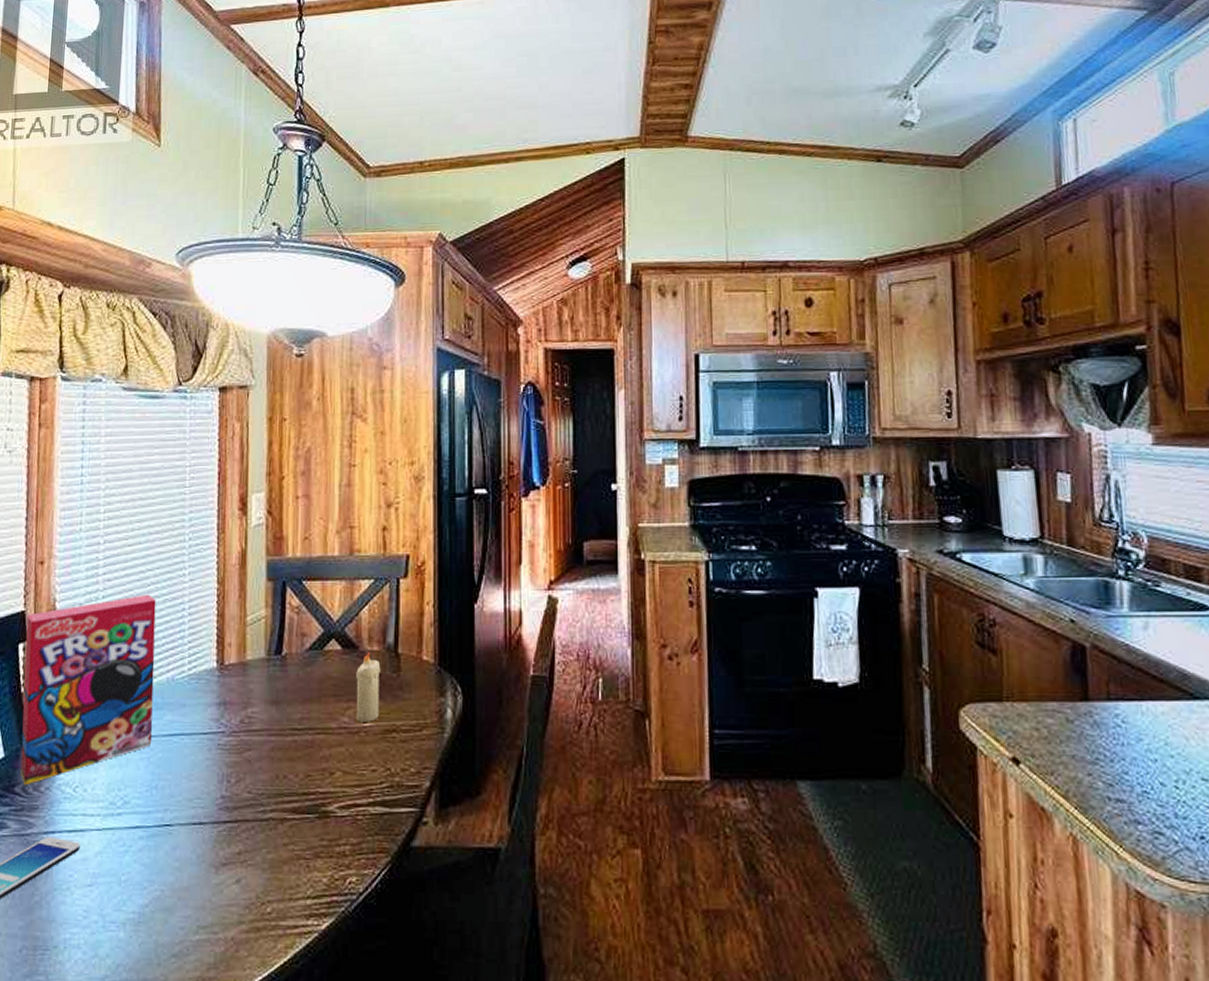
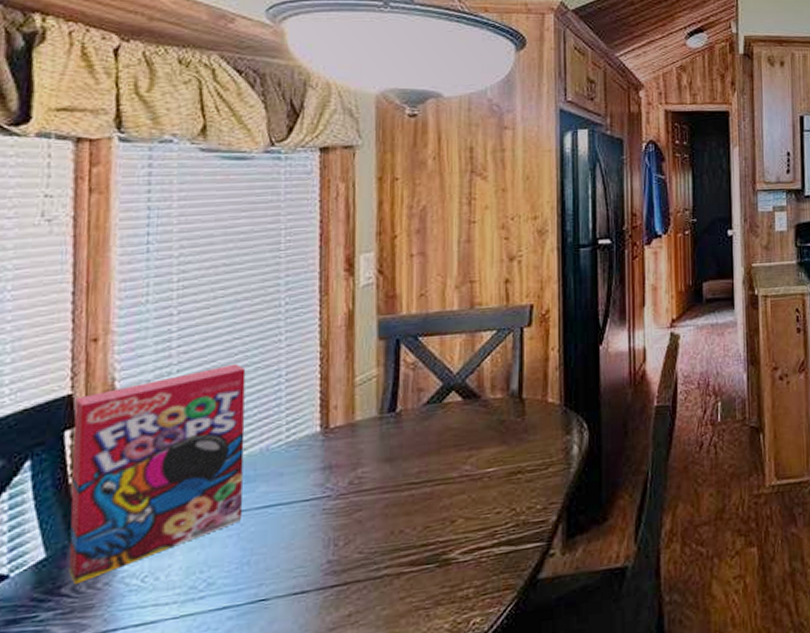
candle: present [356,652,381,722] -> none [478,400,505,468]

